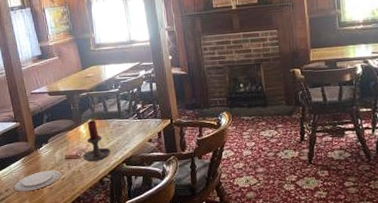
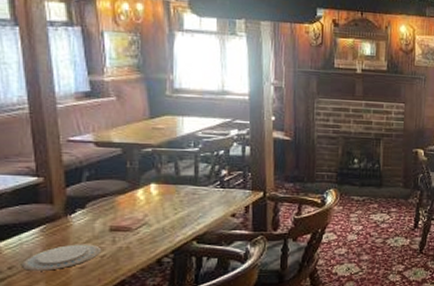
candle holder: present [76,119,111,161] -> none [126,183,178,236]

